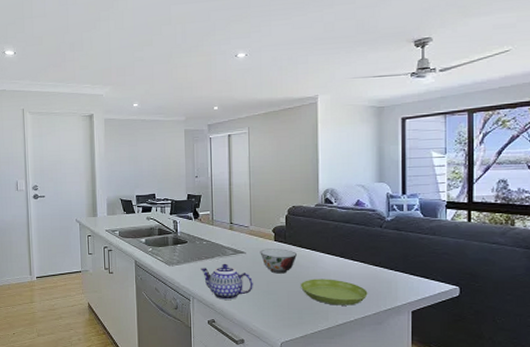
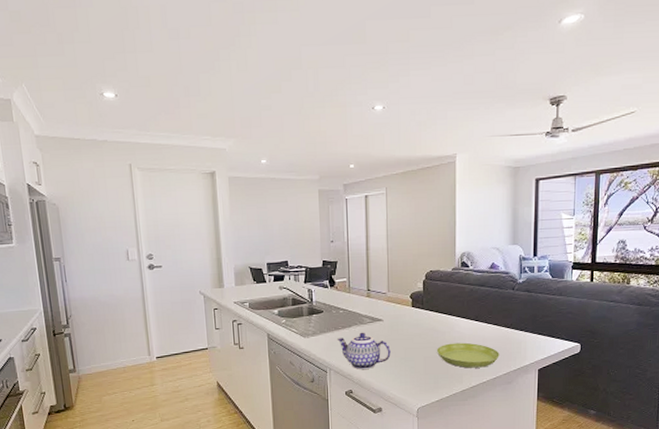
soup bowl: present [260,249,297,274] -> none [397,314,433,340]

